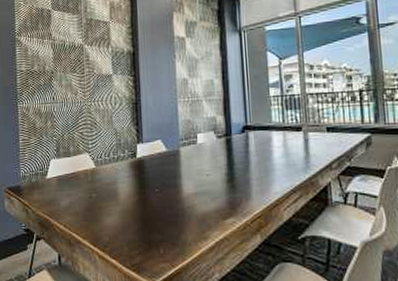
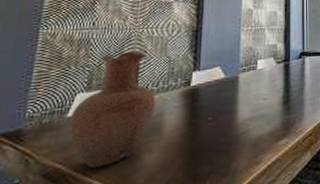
vase: none [49,124,110,223] -> present [69,52,156,168]

